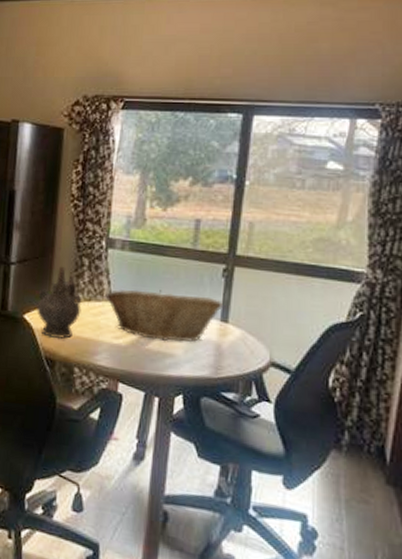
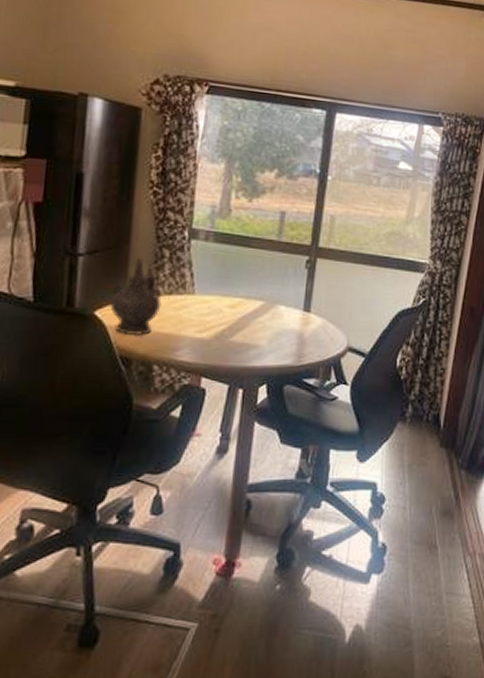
fruit basket: present [105,289,223,343] -> none [187,282,305,334]

